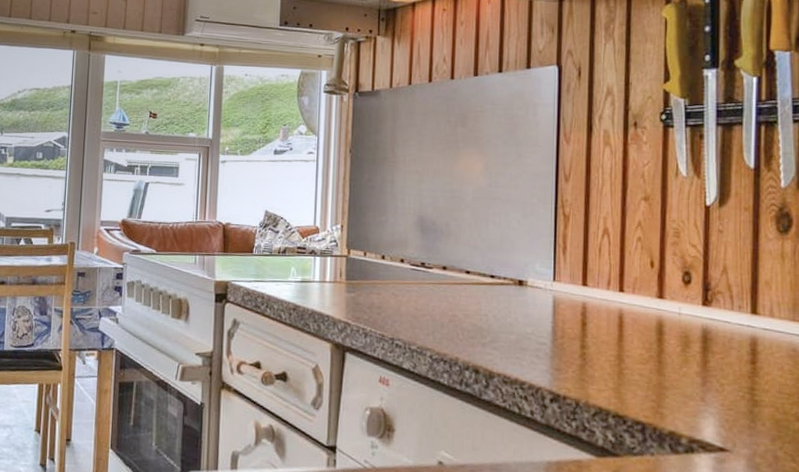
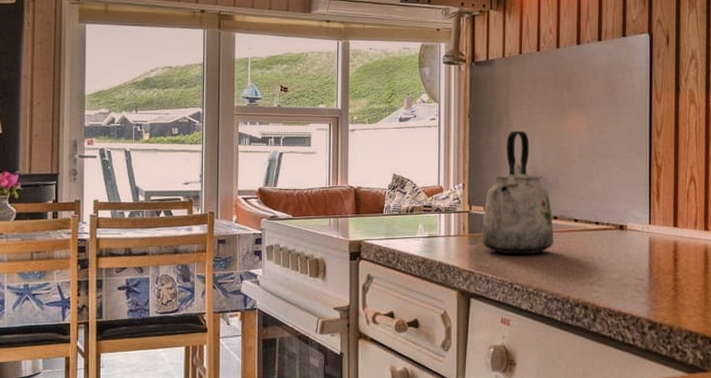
kettle: none [360,168,442,308] -> present [481,130,554,255]

